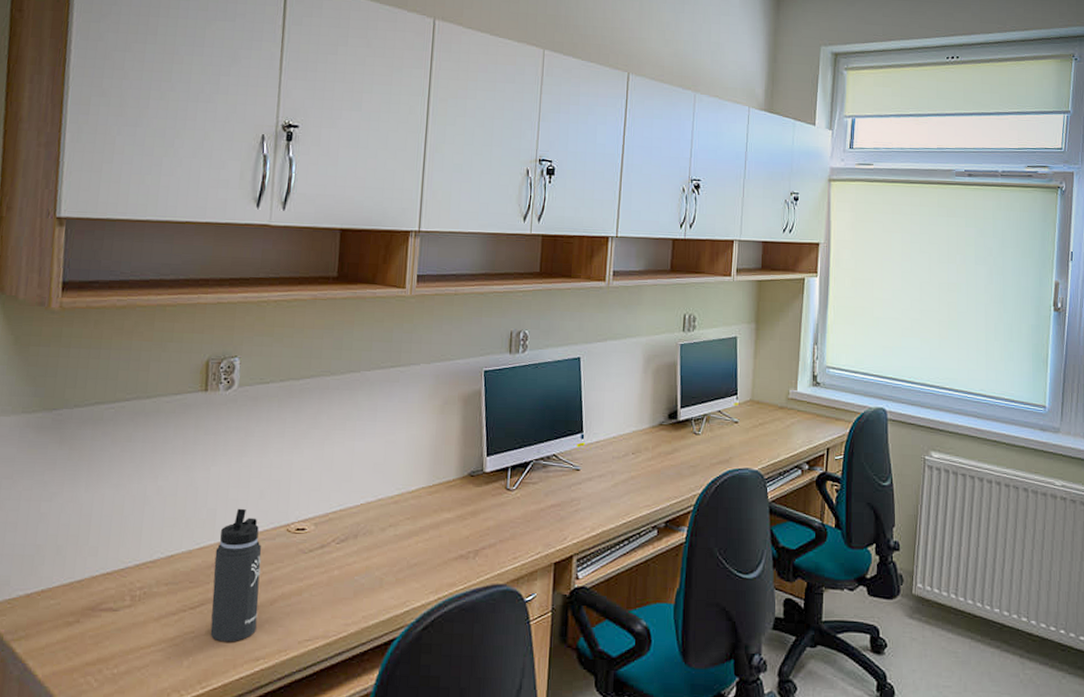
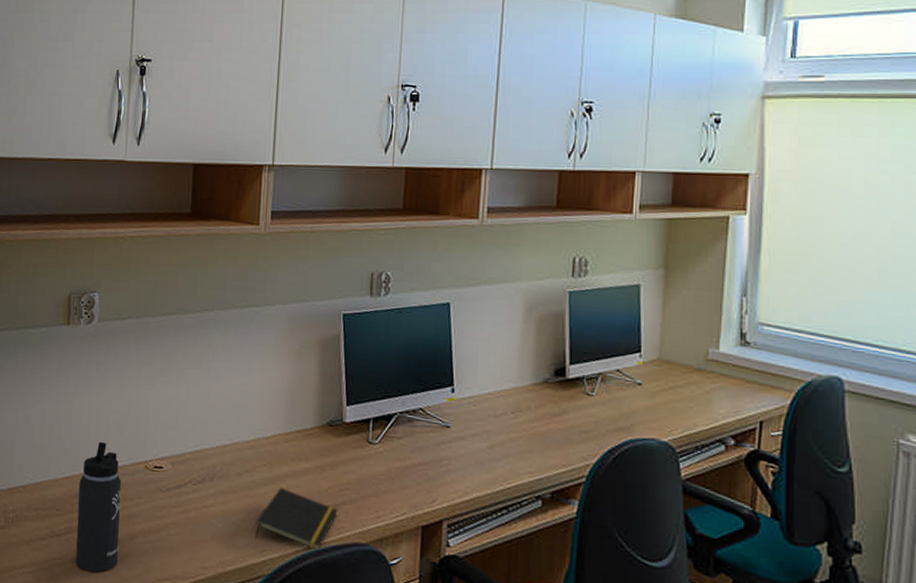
notepad: none [398,538,478,596] -> present [255,487,338,551]

